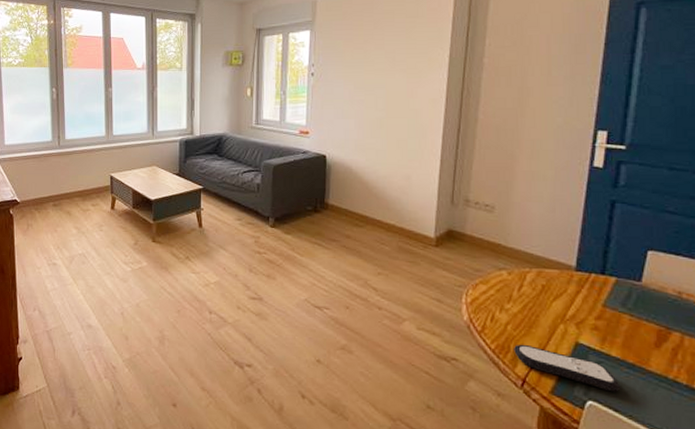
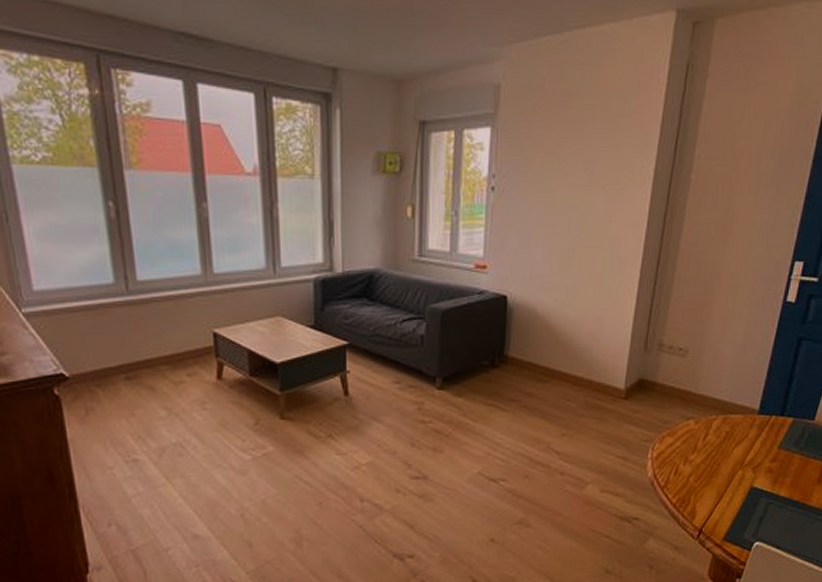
remote control: present [514,344,621,392] -> none [694,494,785,531]

